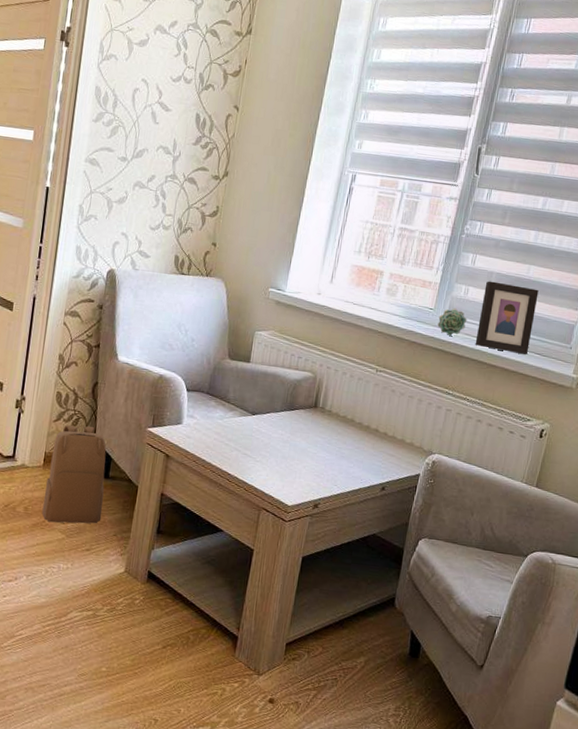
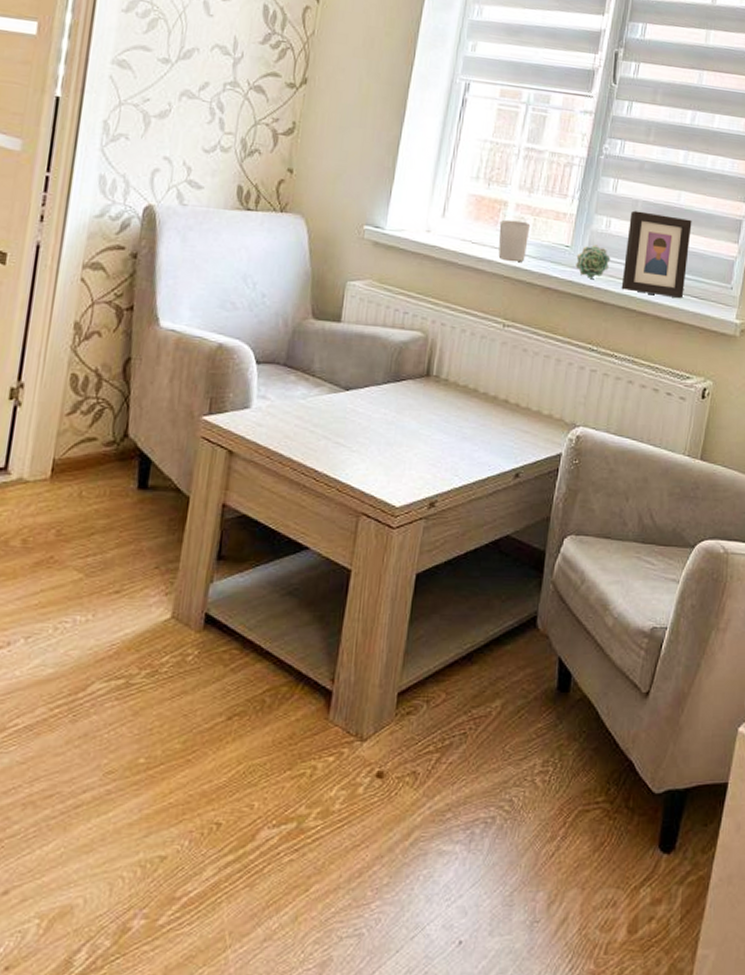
backpack: present [42,424,107,524] -> none [48,418,144,558]
candle holder: none [374,286,402,321] -> present [498,219,531,263]

